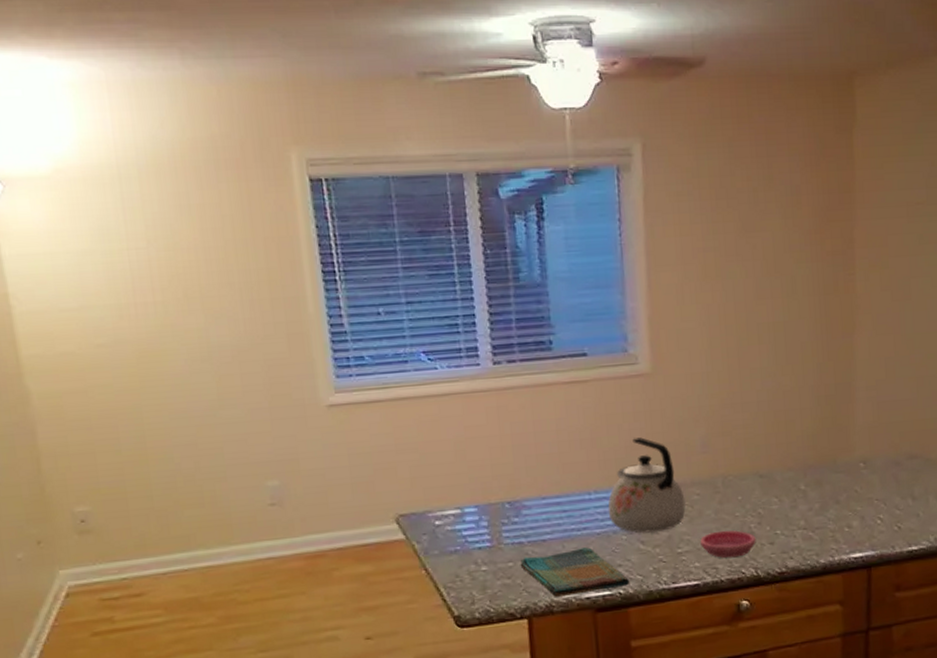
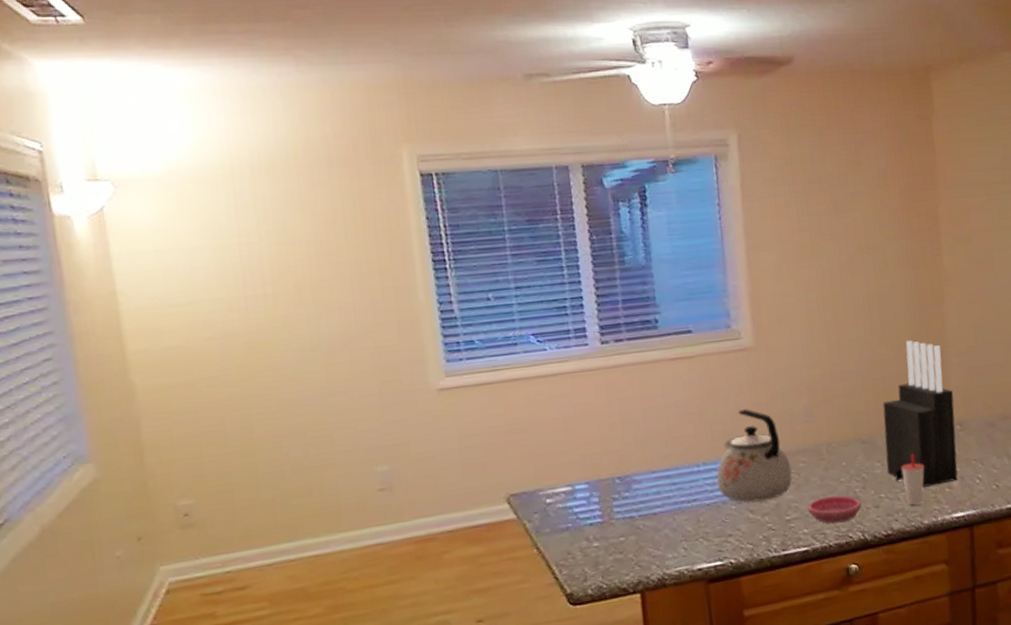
dish towel: present [520,547,630,597] -> none [631,518,741,570]
knife block: none [783,371,859,527] -> present [882,340,958,489]
cup: none [799,490,824,544] -> present [901,453,925,506]

